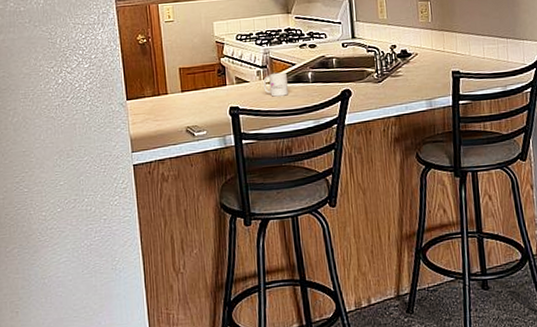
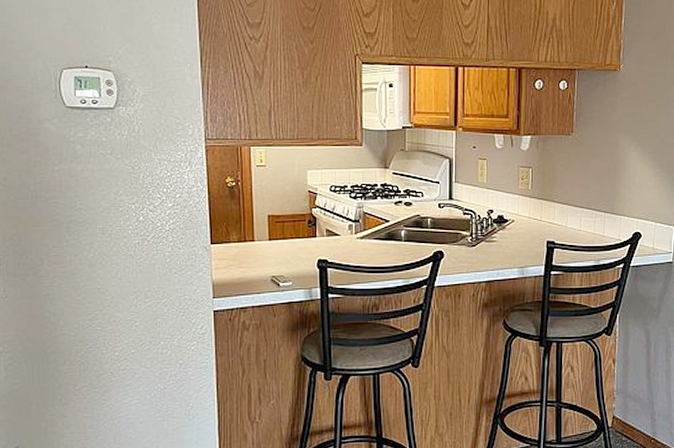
mug: present [263,72,288,97] -> none [354,228,379,253]

